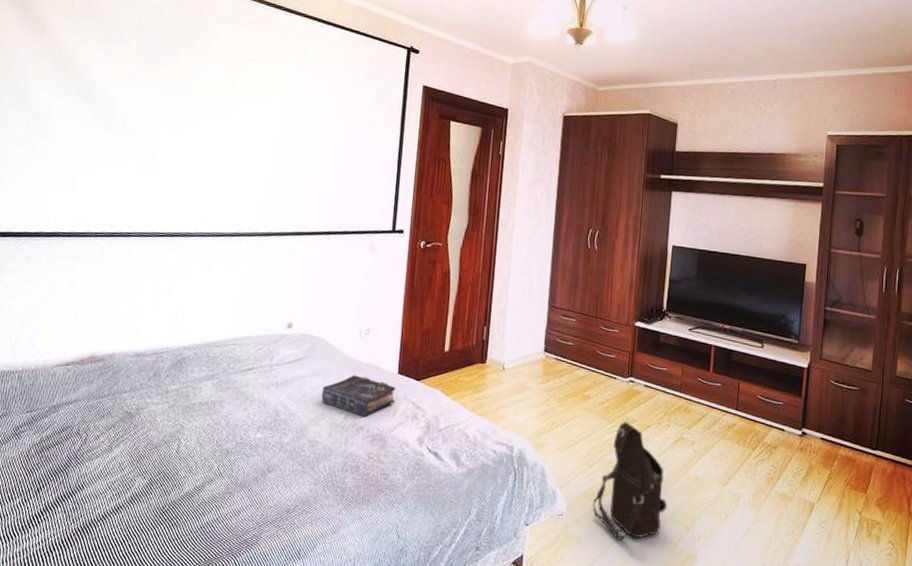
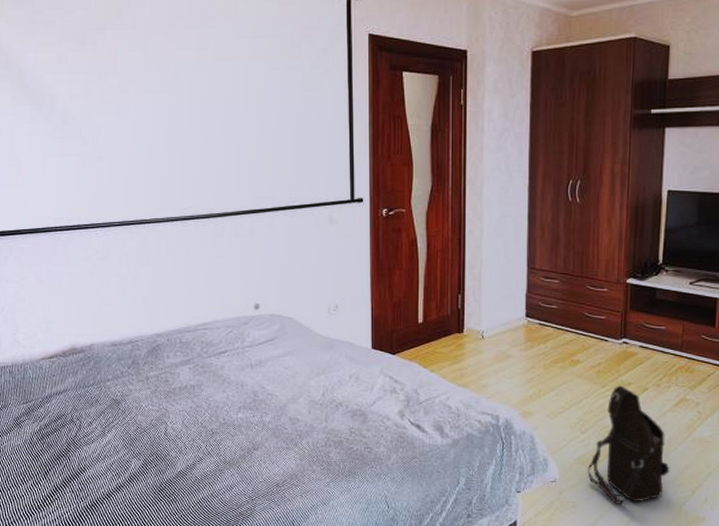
book: present [321,375,396,417] -> none [296,352,371,394]

